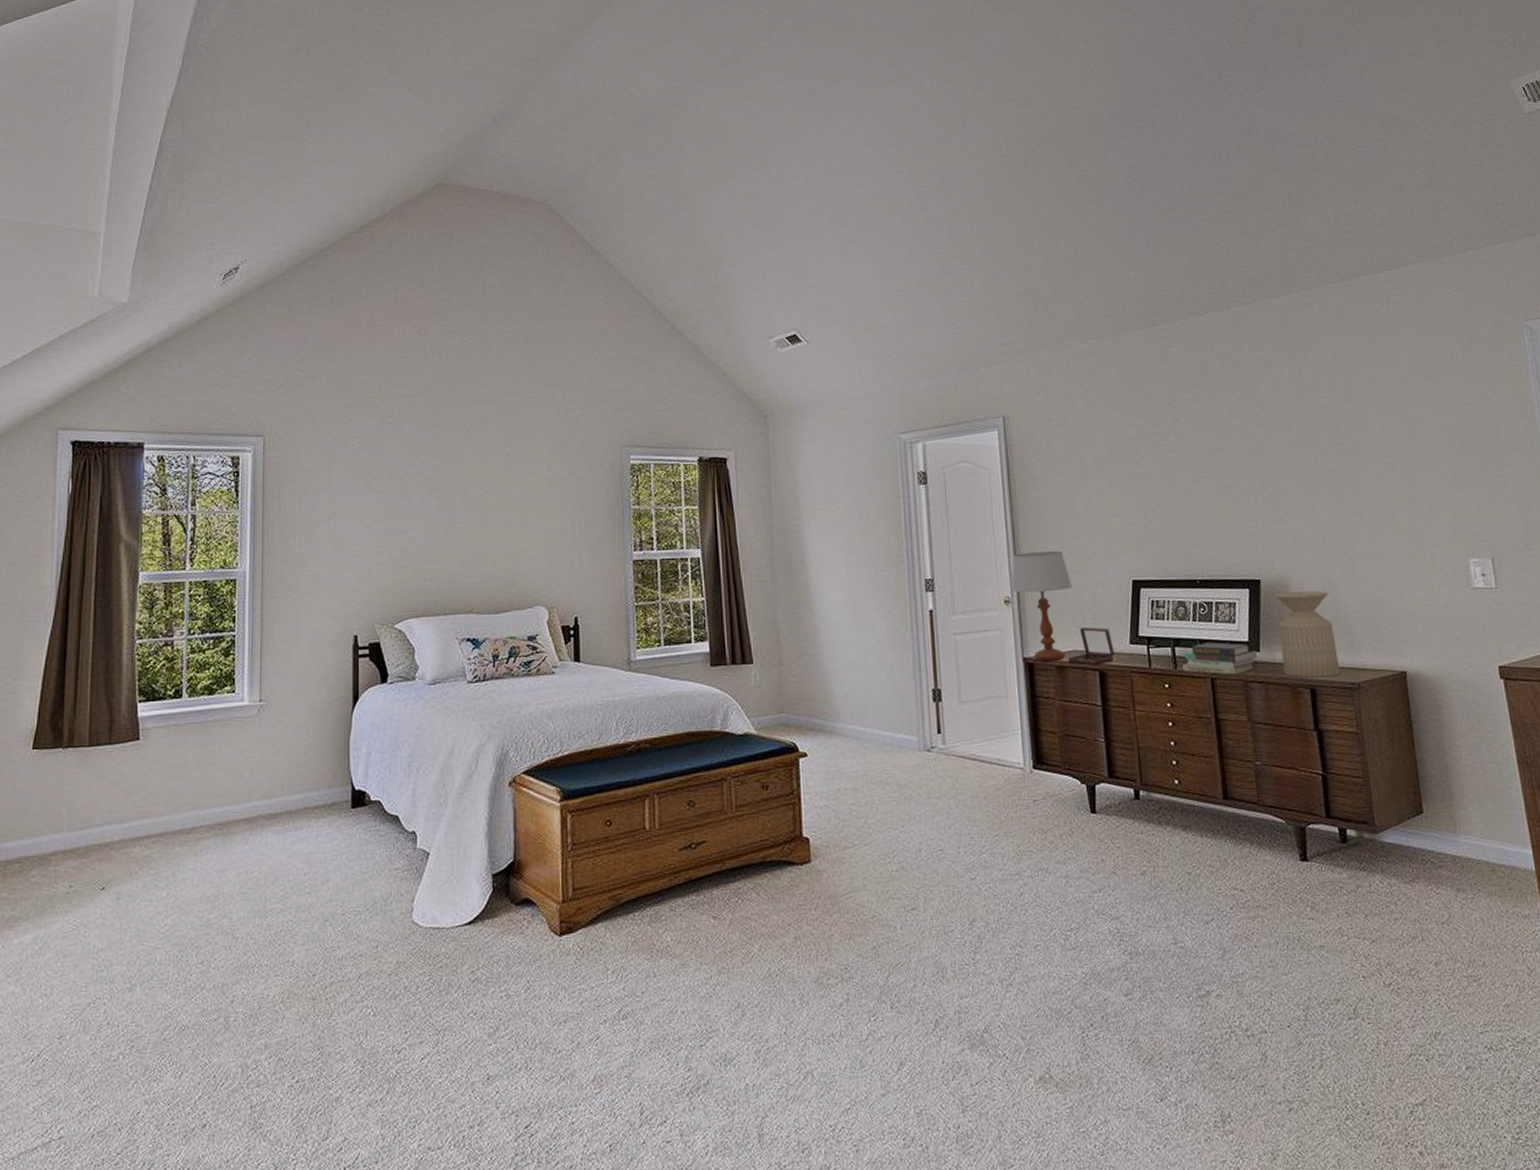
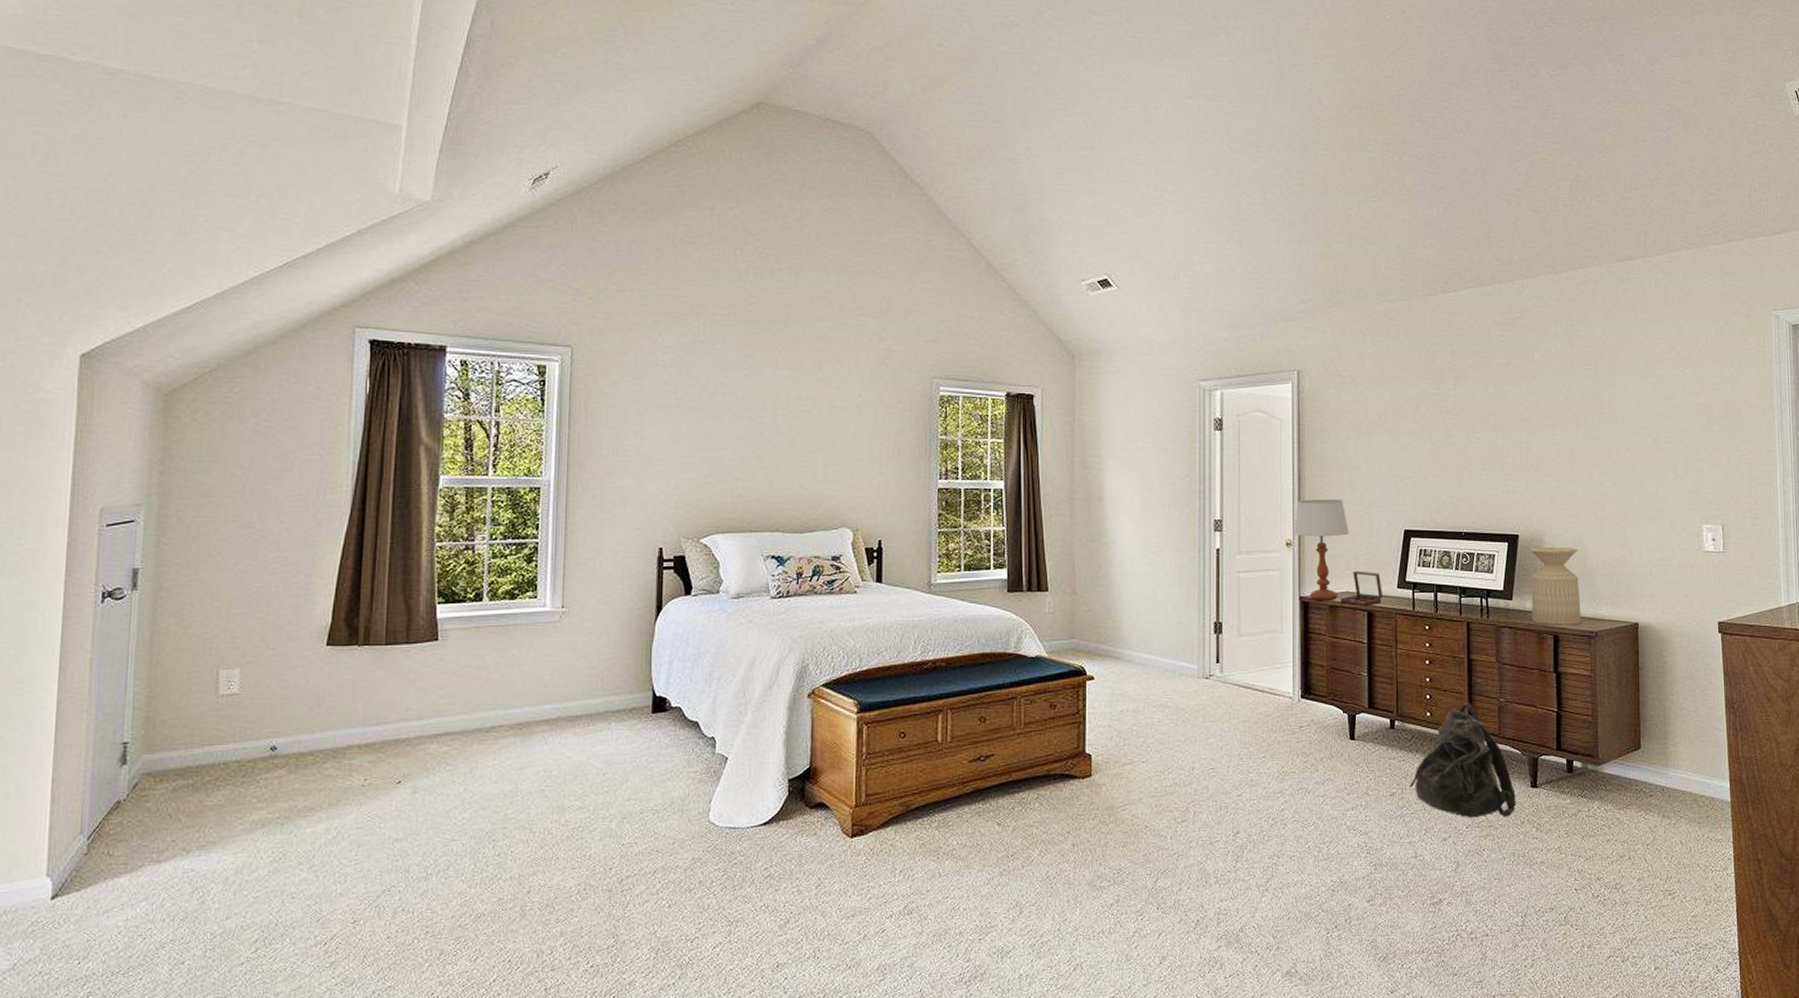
backpack: none [1162,766,1285,896] -> present [1410,702,1516,817]
books: present [1182,642,1258,675] -> none [1442,590,1510,620]

